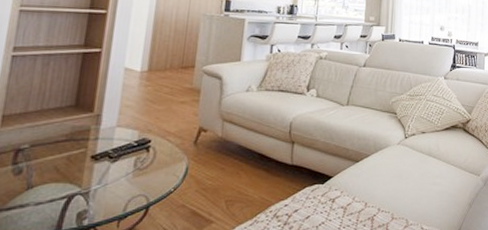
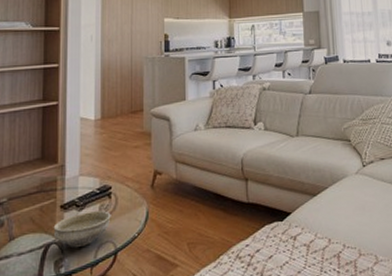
bowl: none [79,163,147,200] -> present [53,210,111,249]

